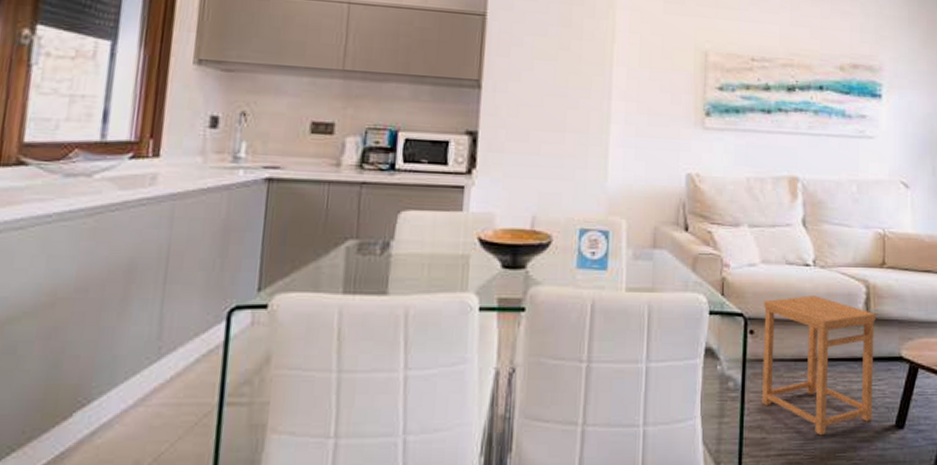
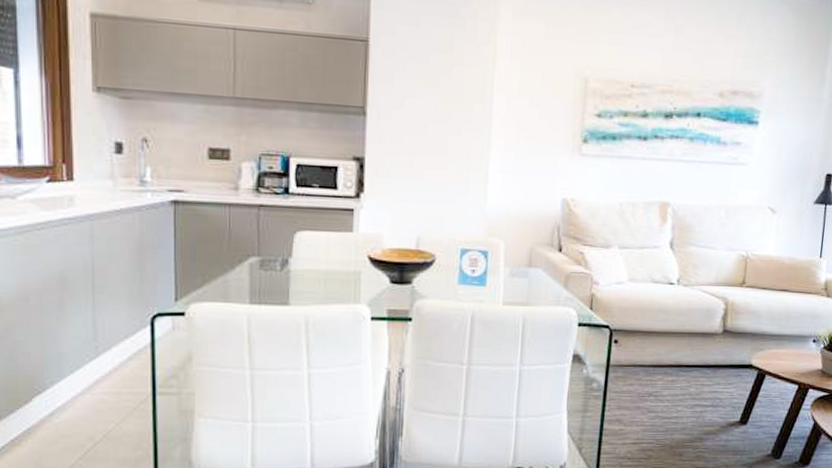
side table: present [762,295,877,435] -> none [622,310,732,428]

